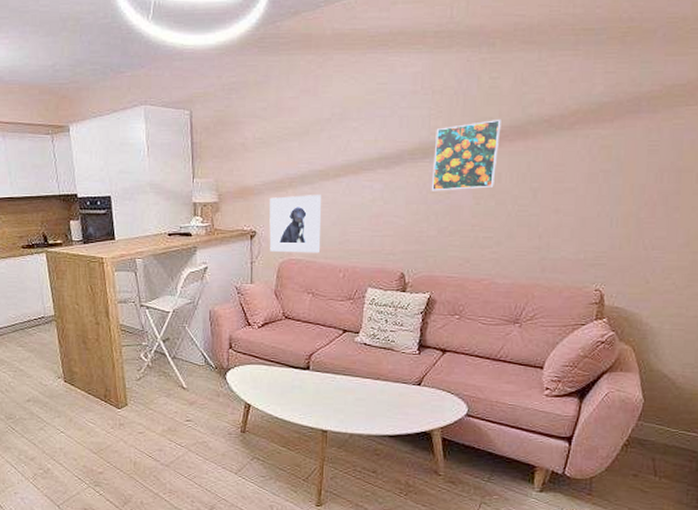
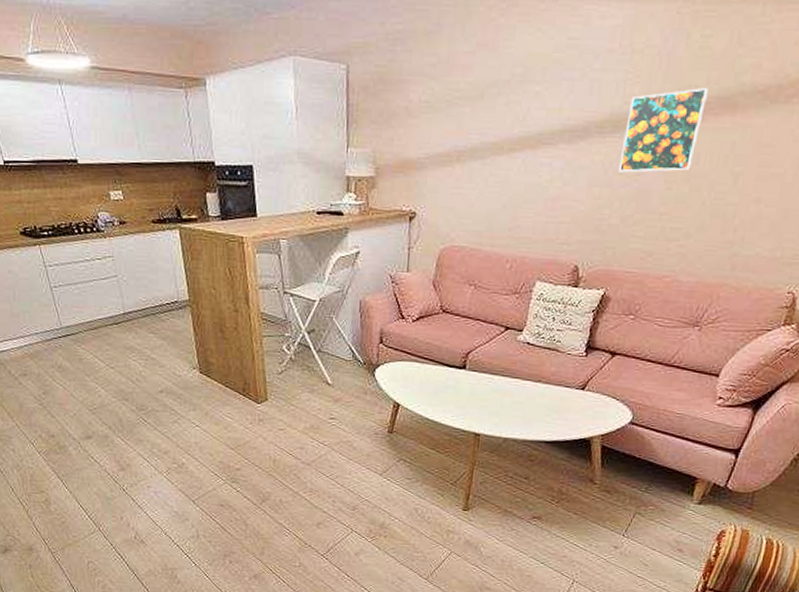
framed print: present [269,195,322,254] -> none [430,171,493,241]

